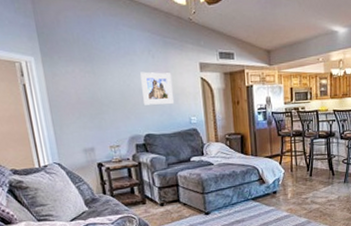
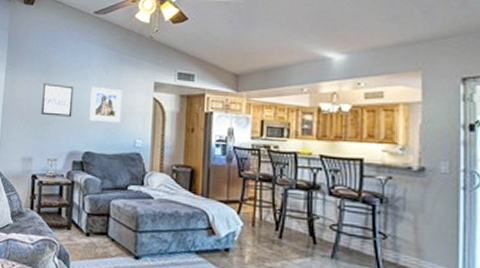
wall art: none [89,72,126,106] -> present [41,83,74,117]

